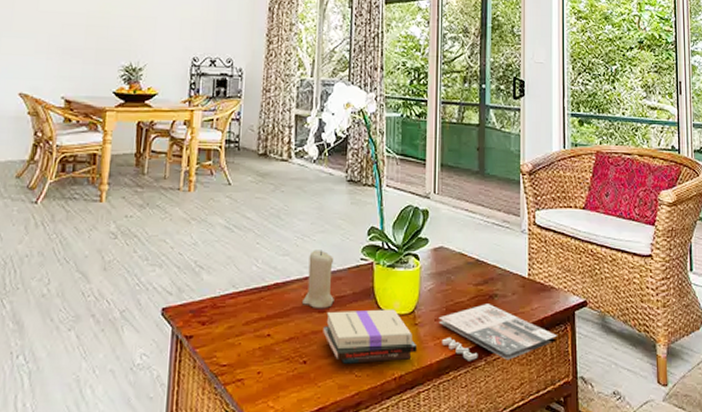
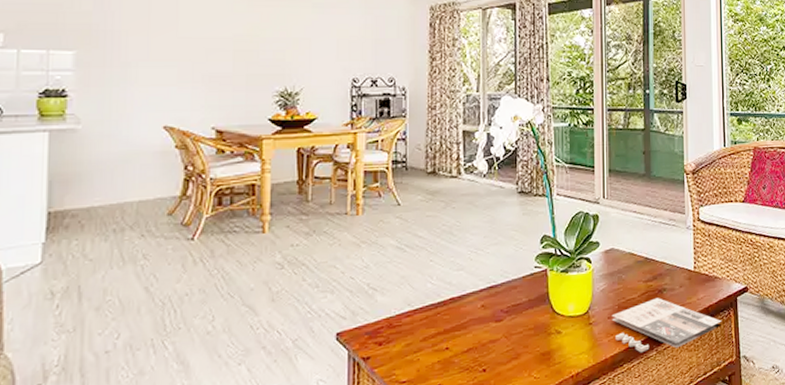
candle: present [301,250,334,309] -> none [478,261,510,319]
books: present [323,309,417,364] -> none [501,311,593,368]

